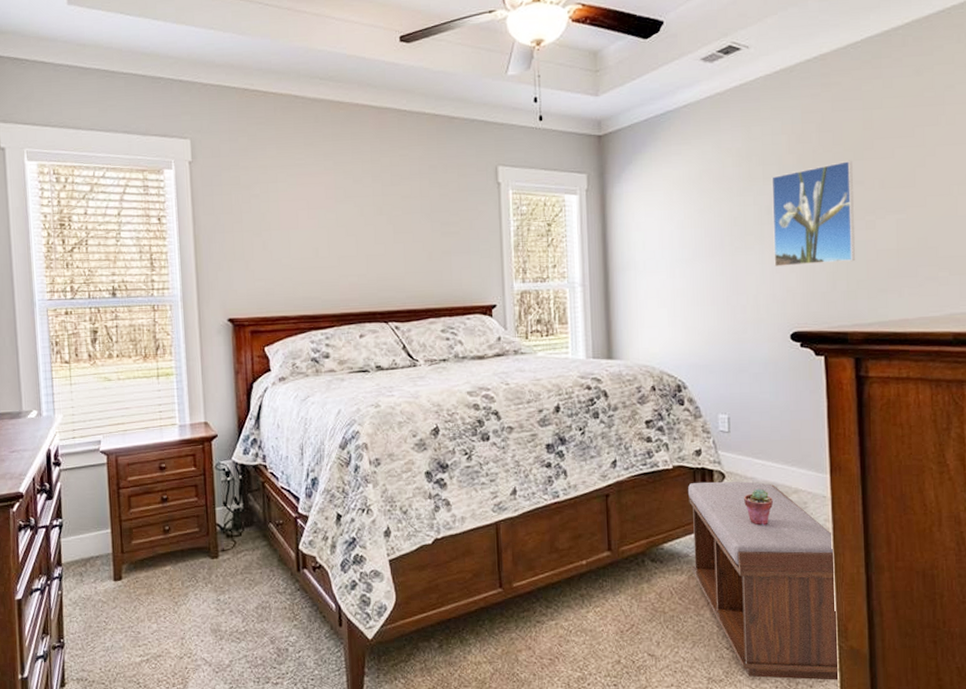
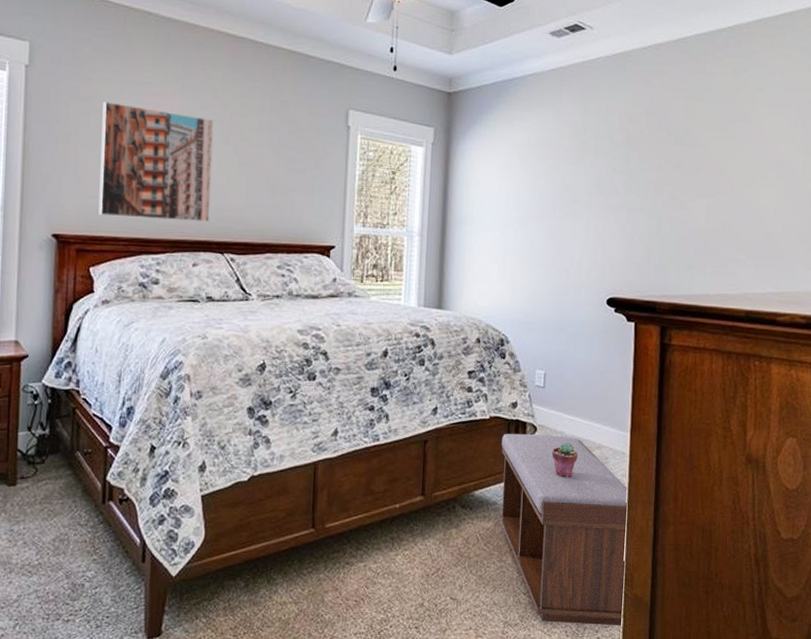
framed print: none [262,187,371,297] -> present [98,102,214,223]
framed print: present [771,160,856,267] -> none [598,144,674,237]

